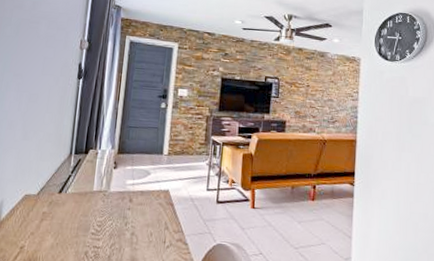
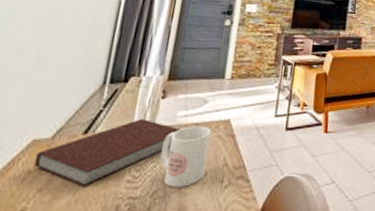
notebook: none [27,183,129,234] -> present [34,118,180,187]
mug: none [115,193,154,243] -> present [160,126,211,187]

